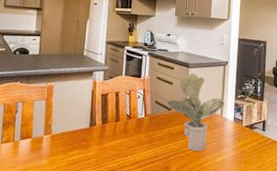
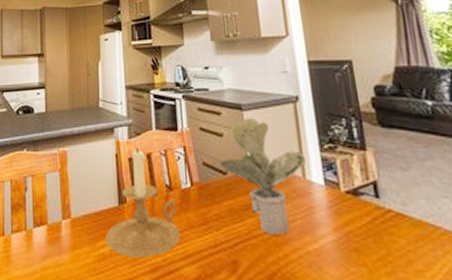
candle holder: none [76,87,133,164] -> present [105,147,181,258]

